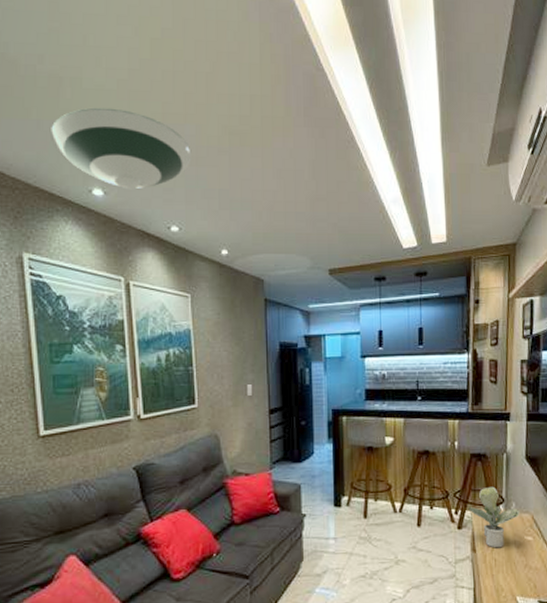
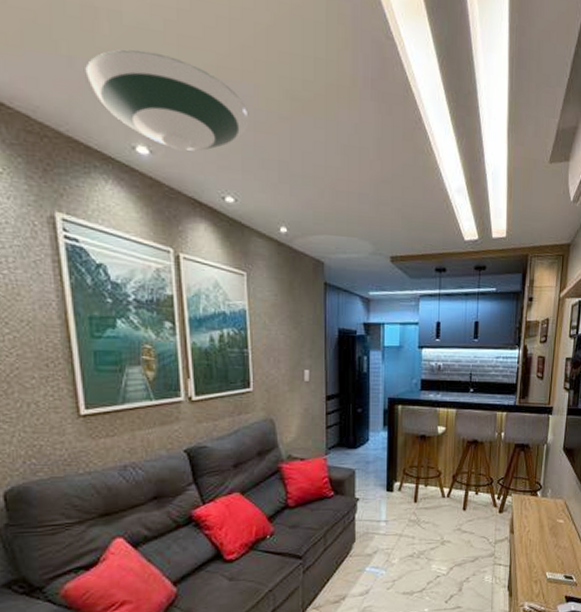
potted plant: present [468,486,520,548] -> none [509,474,554,530]

